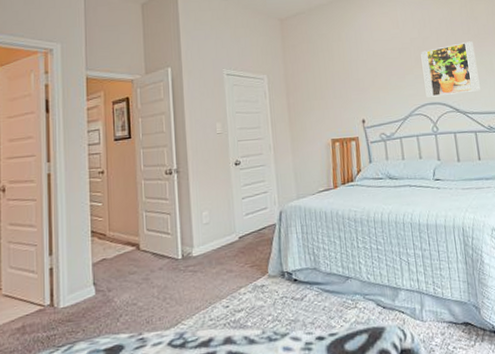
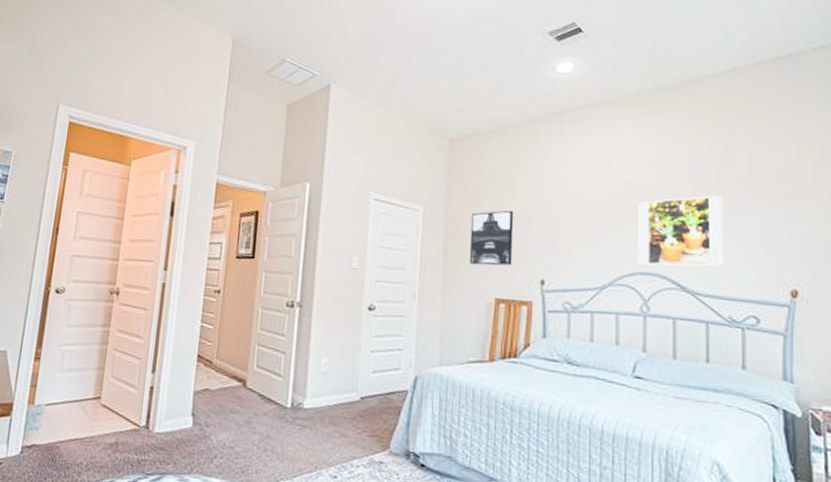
wall art: none [304,69,340,116] -> present [470,210,514,266]

